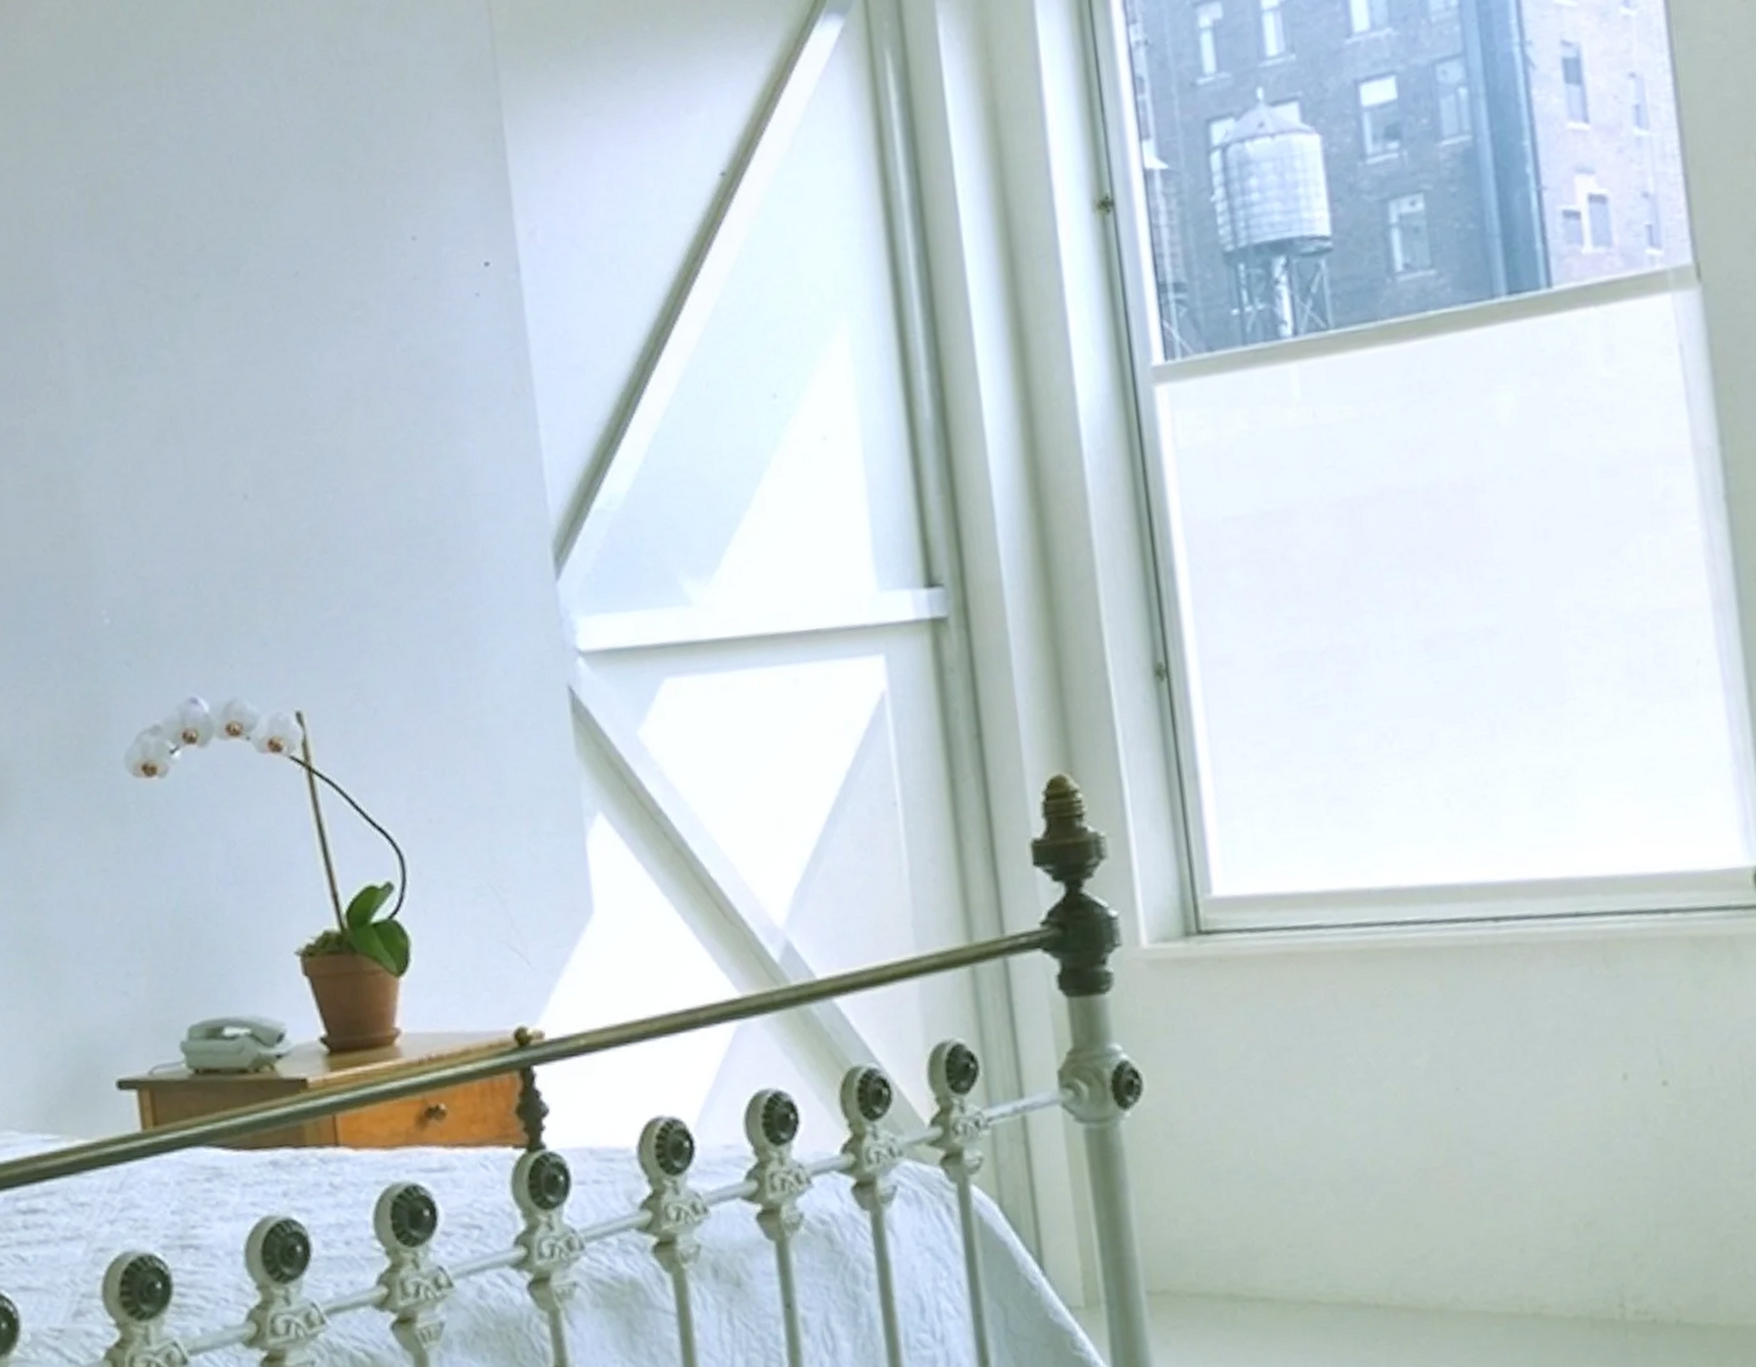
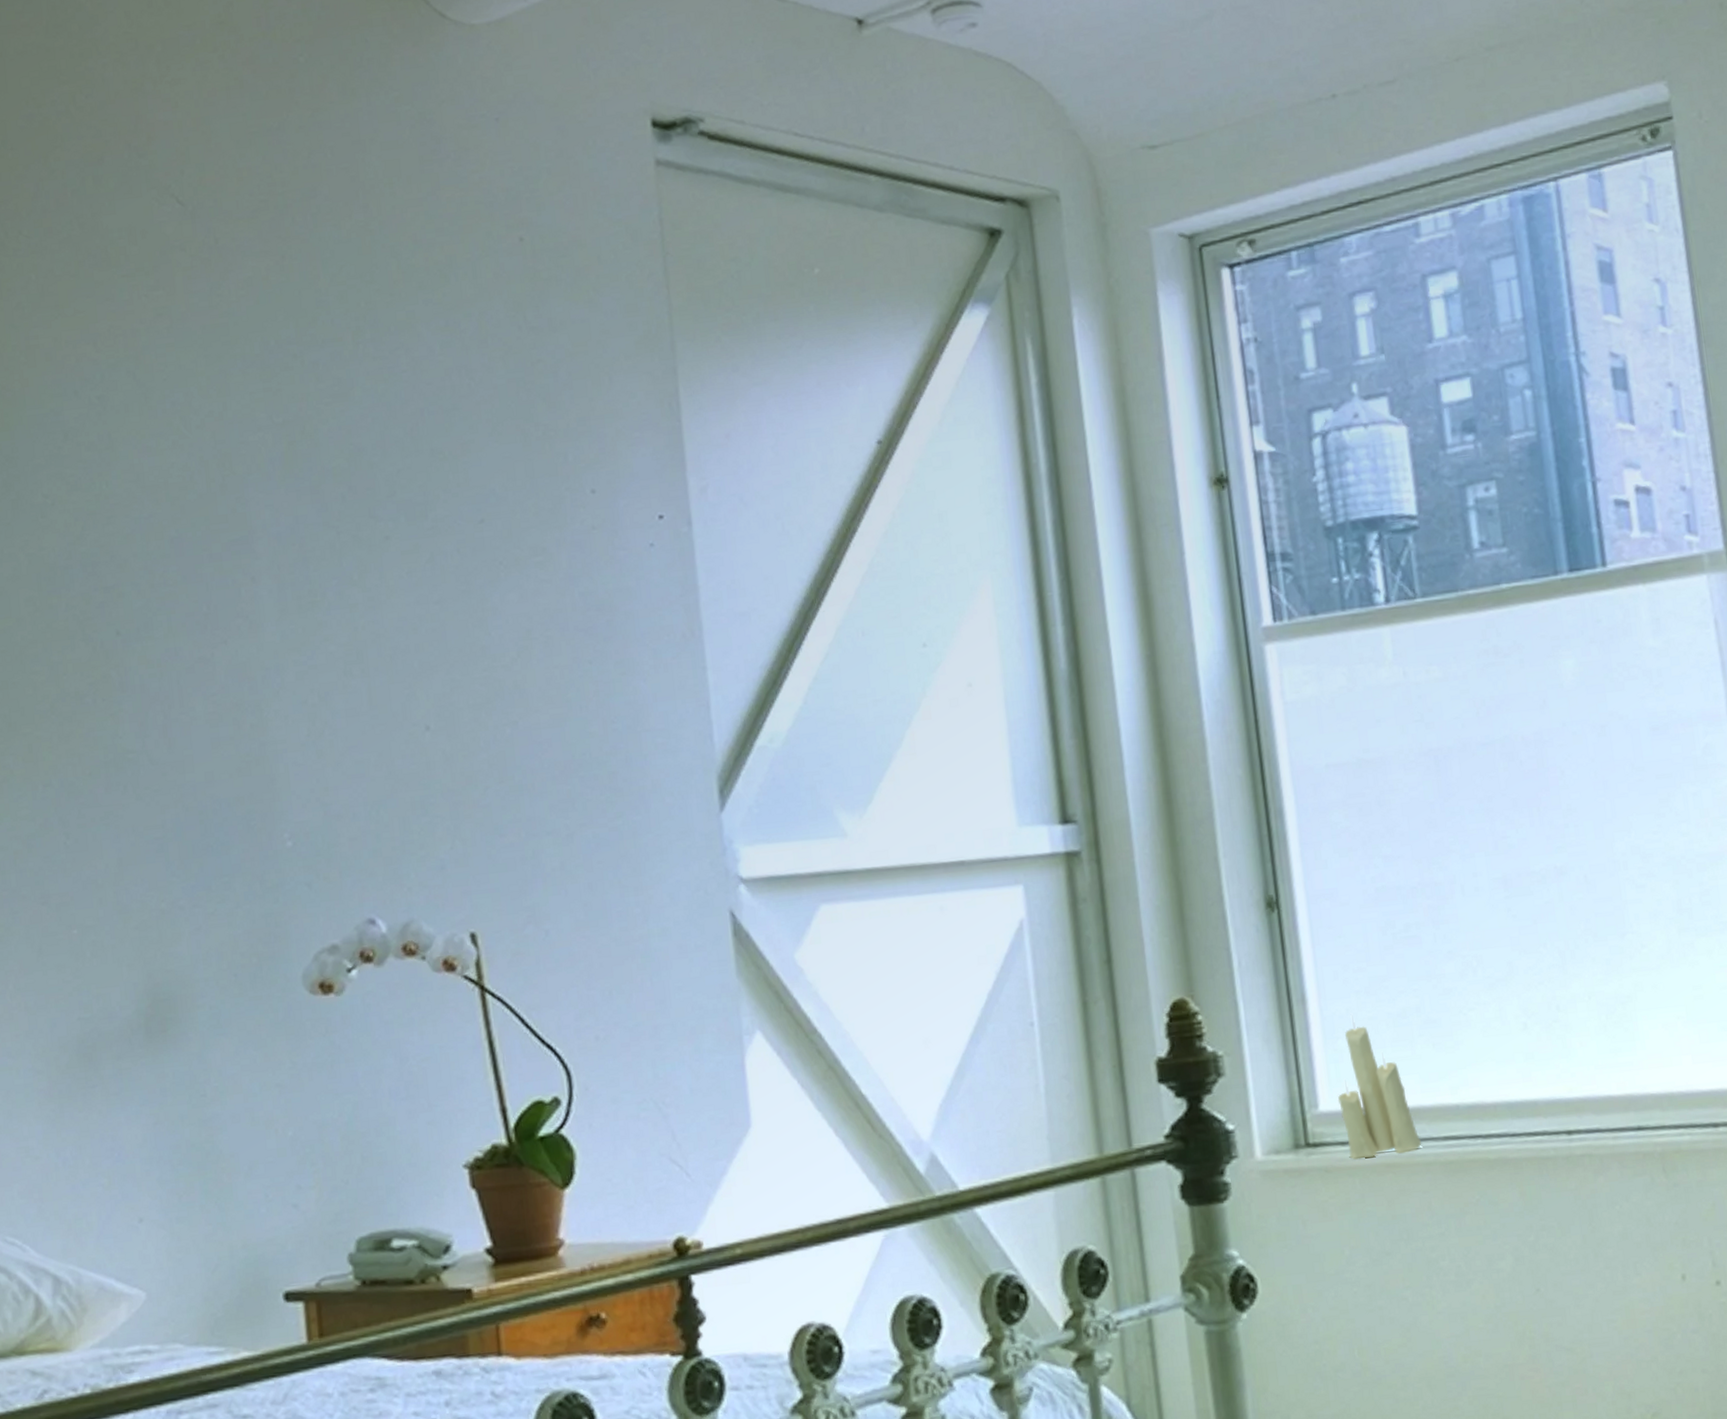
candle: none [1233,789,1328,949] -> present [1337,1013,1422,1160]

